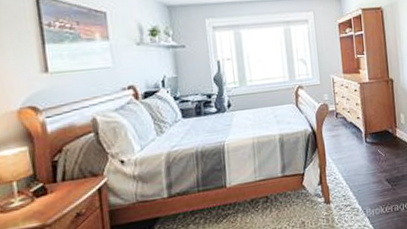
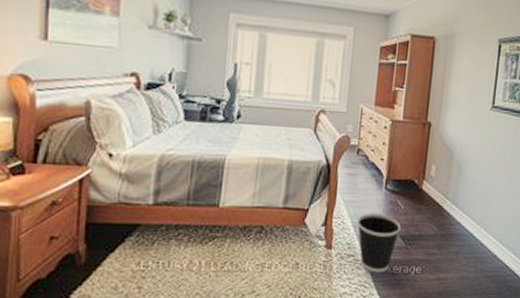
wastebasket: none [347,164,385,216] -> present [357,214,401,273]

